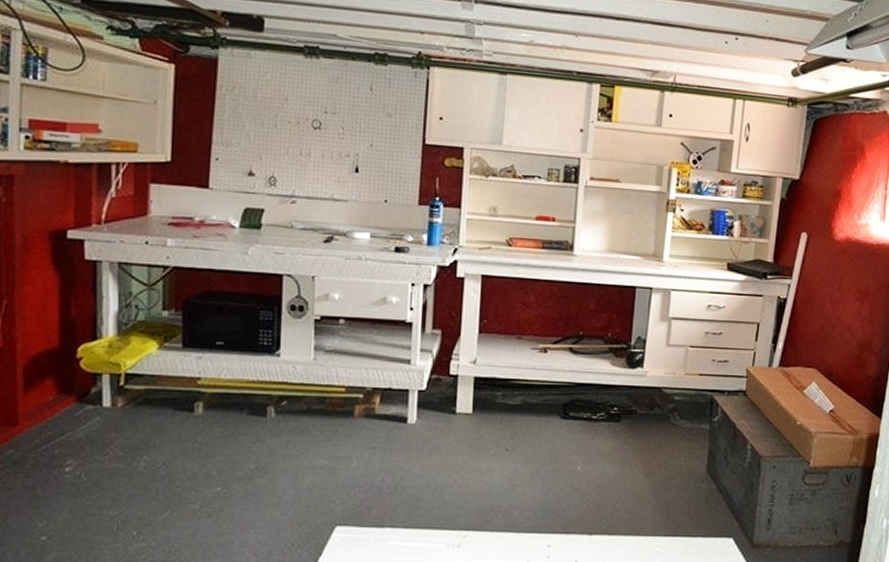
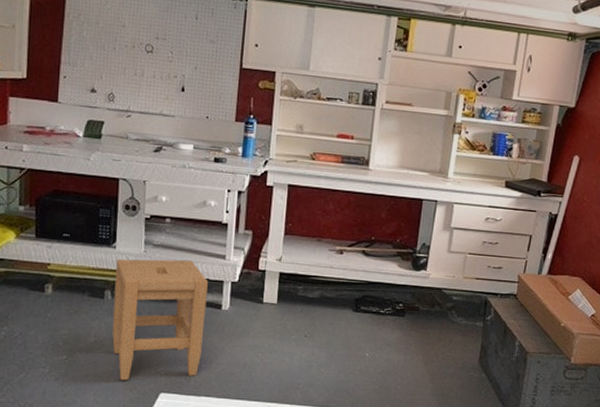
stool: none [276,366,390,514] -> present [112,259,208,381]

